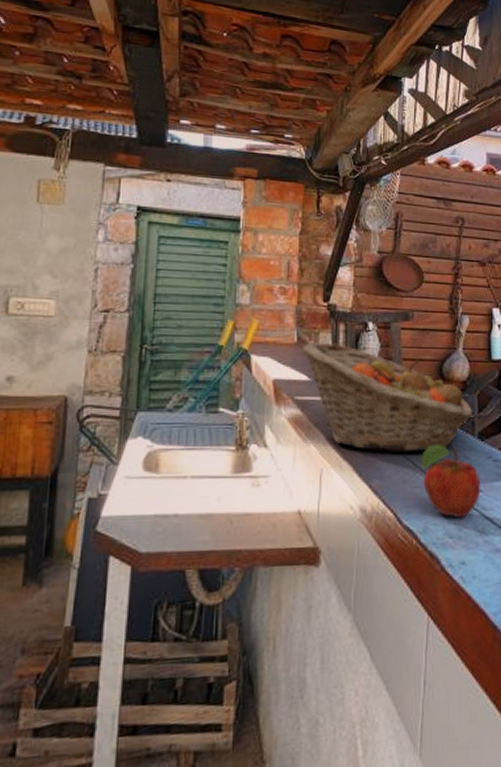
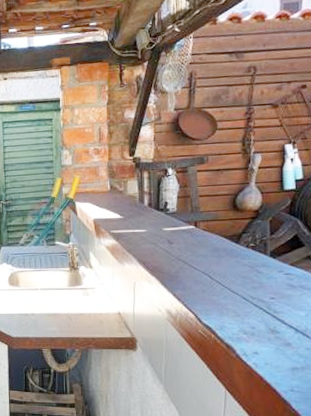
fruit basket: present [302,342,473,453] -> none [114,187,266,269]
fruit: present [420,445,481,518] -> none [217,263,273,319]

